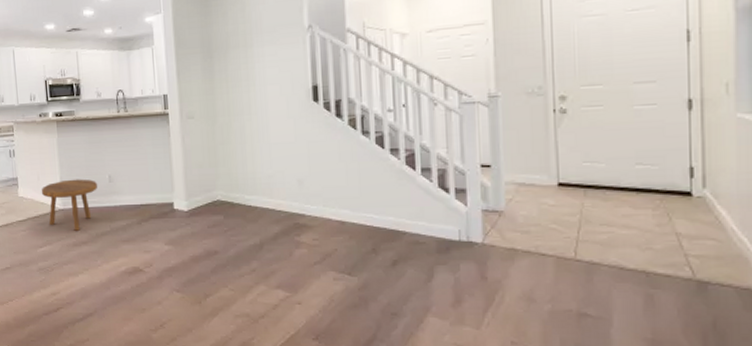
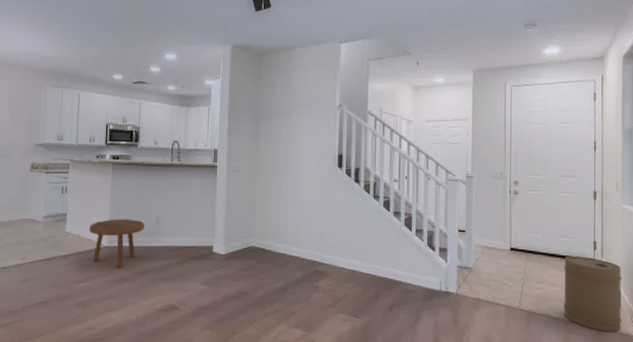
basket: none [642,187,740,287] -> present [564,256,622,333]

